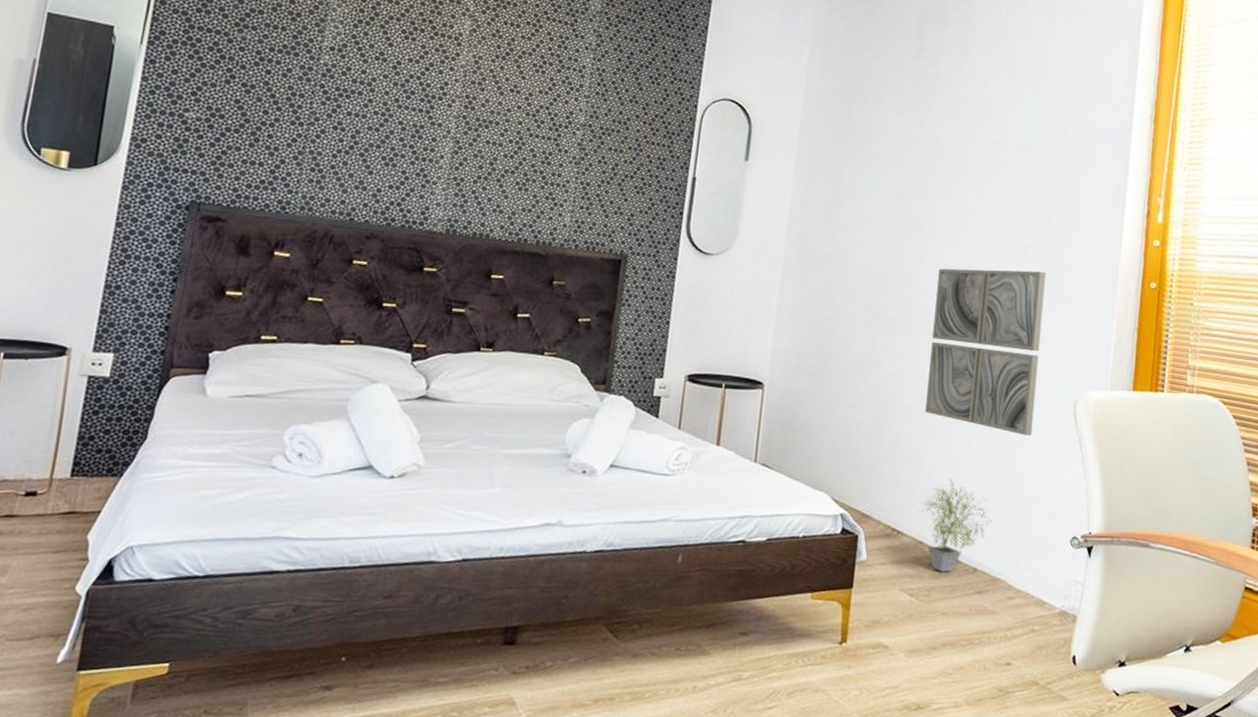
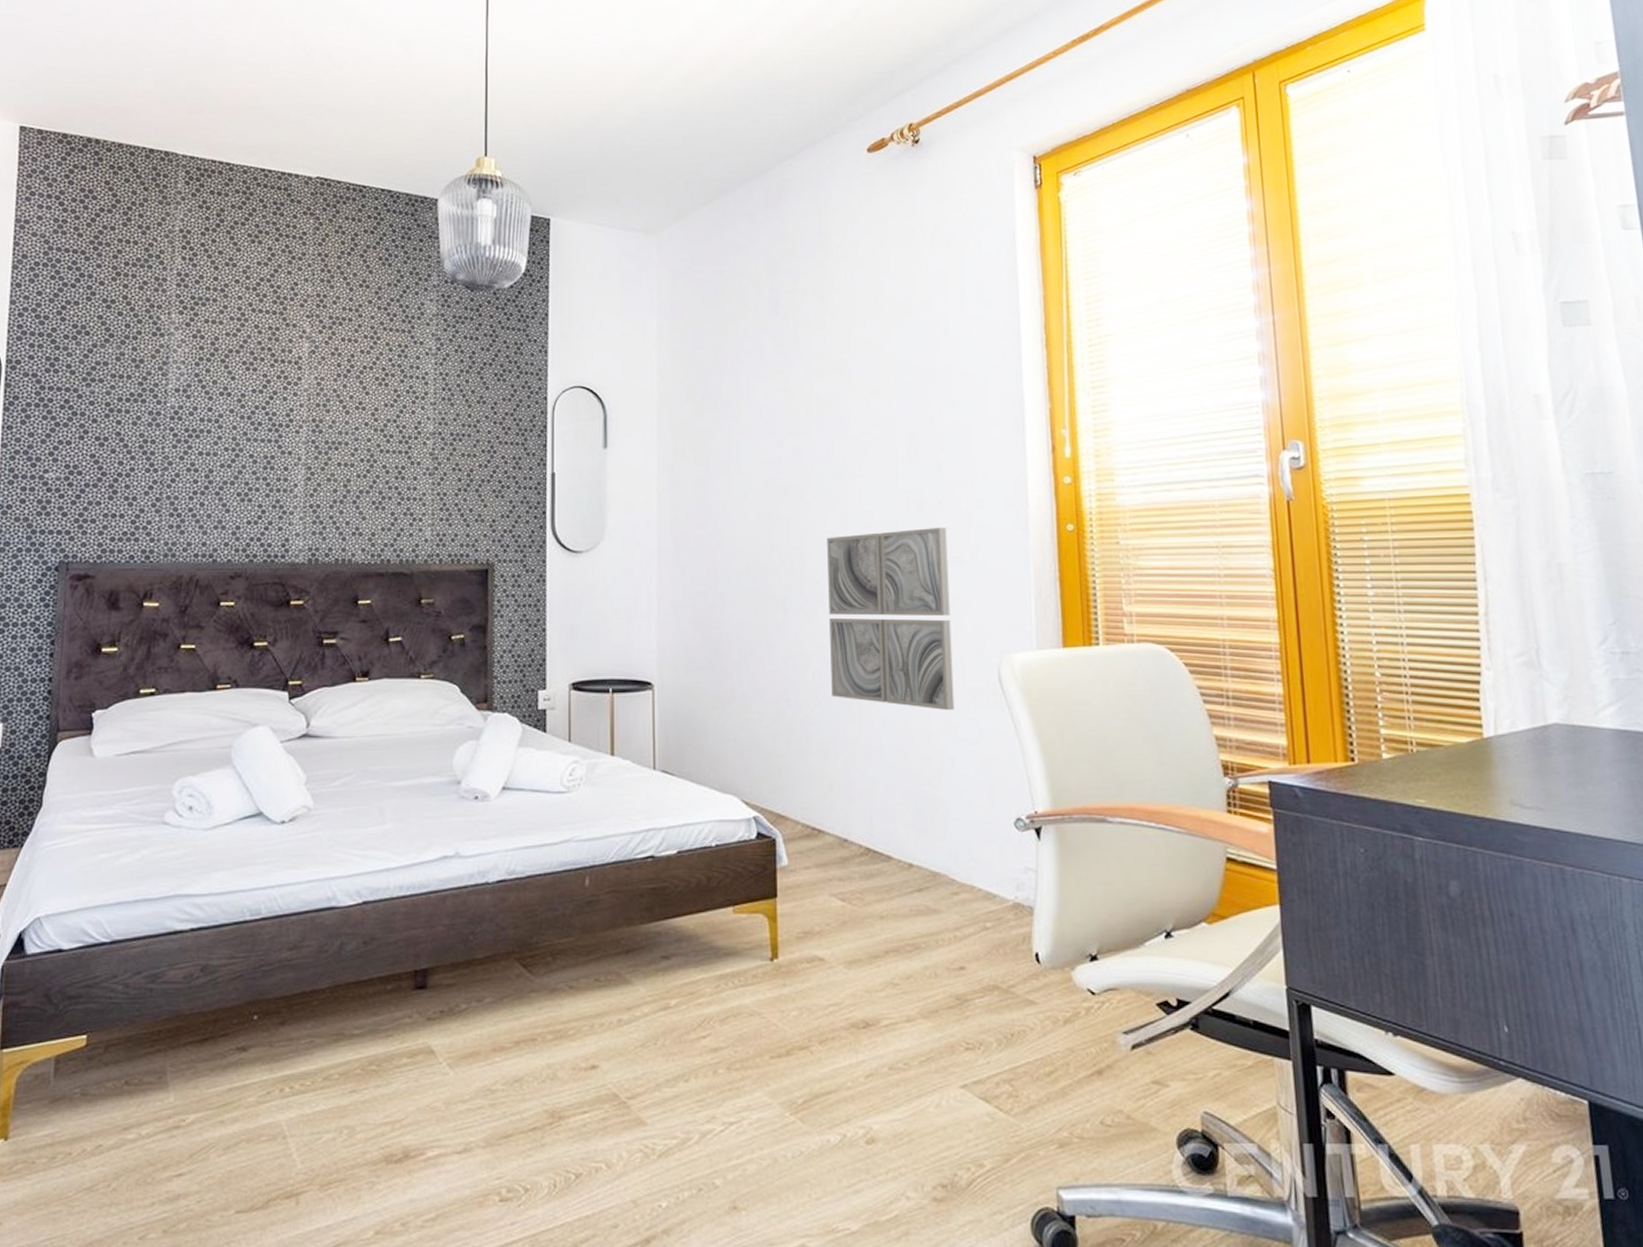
potted plant: present [919,478,992,573] -> none [839,766,922,871]

